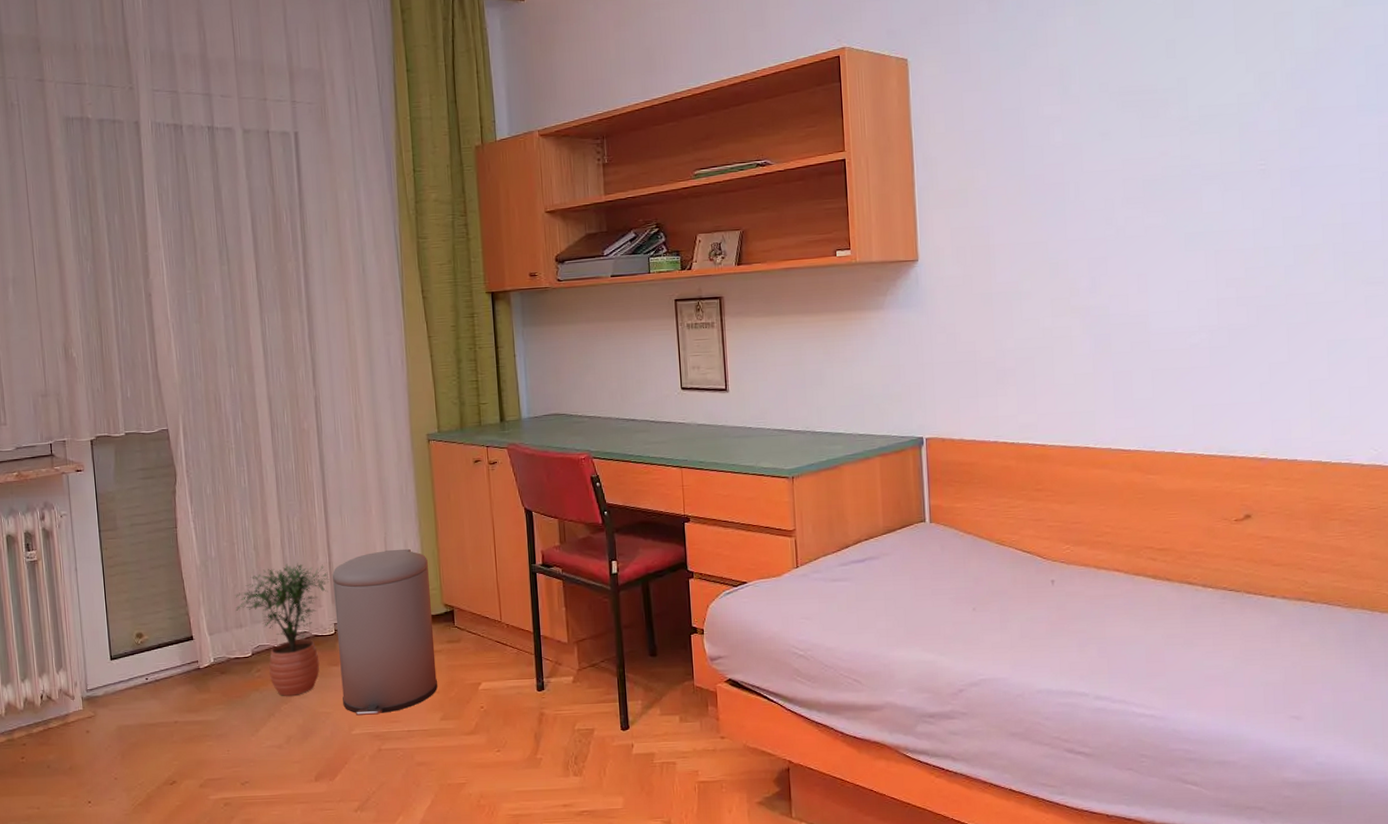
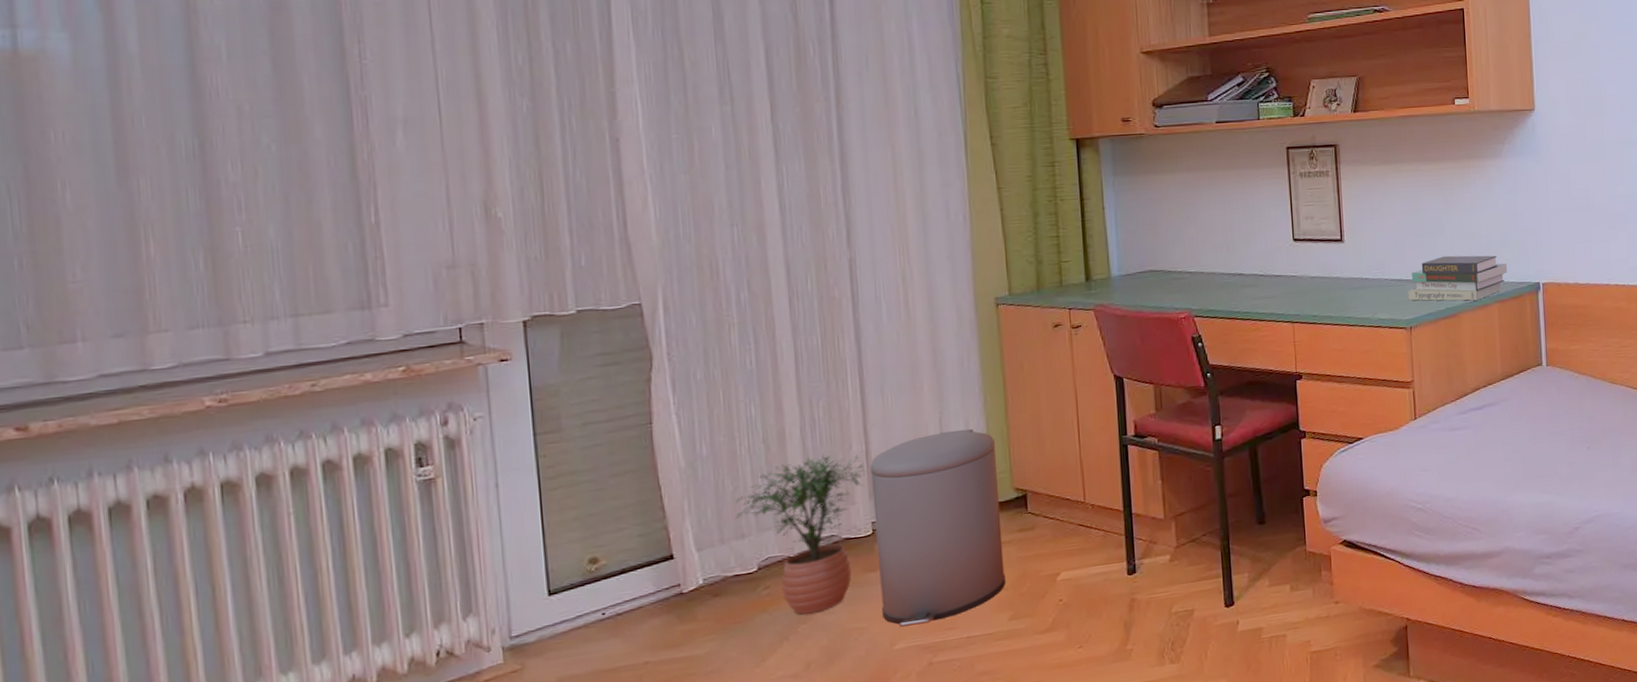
books: none [790,407,890,453] -> present [1408,255,1508,301]

